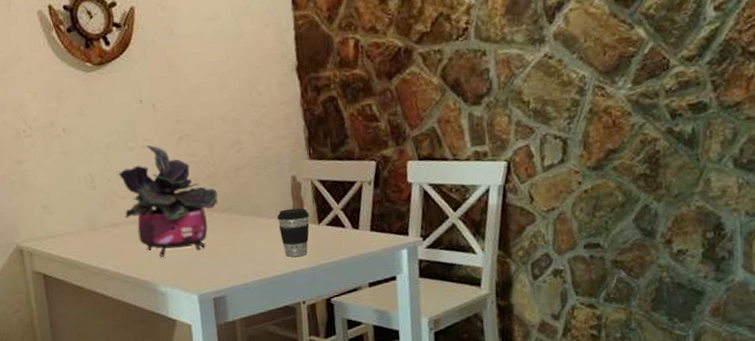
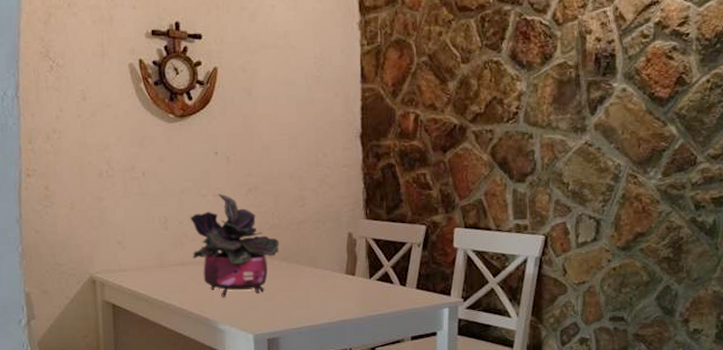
coffee cup: present [277,208,310,258] -> none [332,262,361,308]

